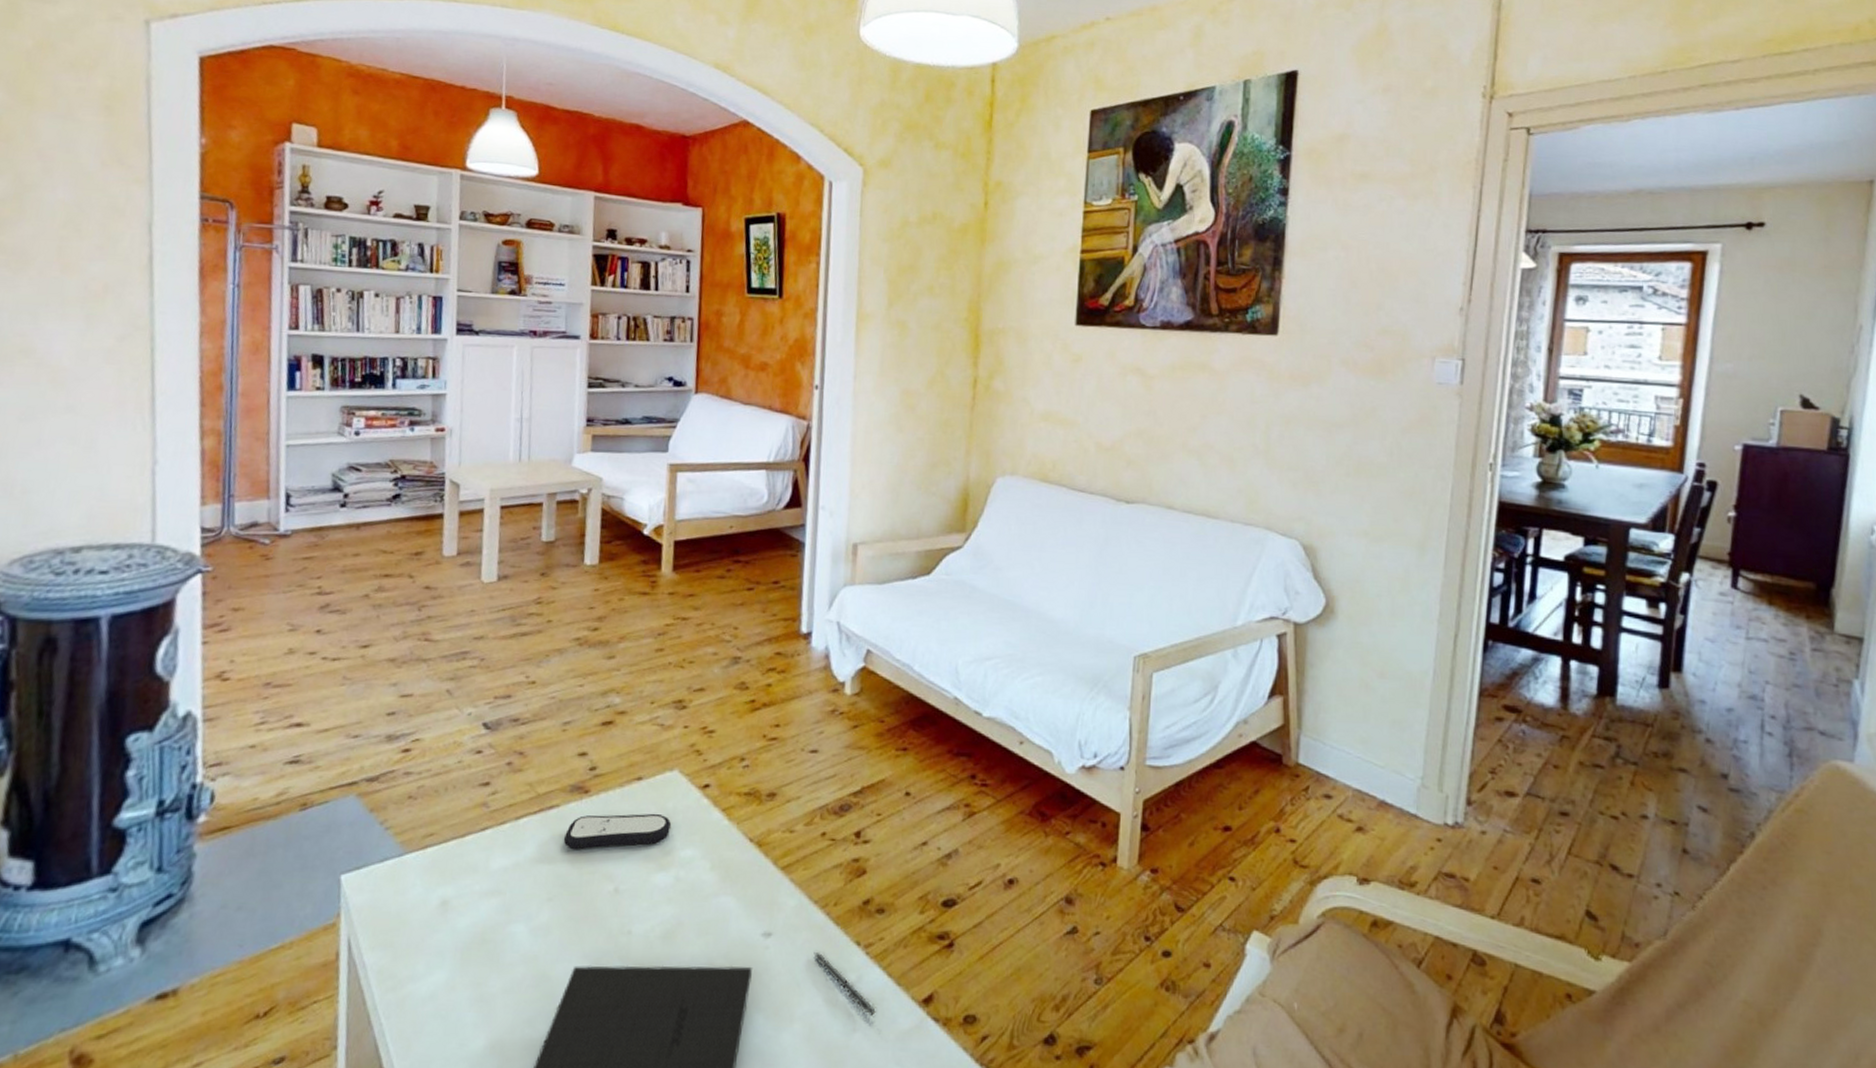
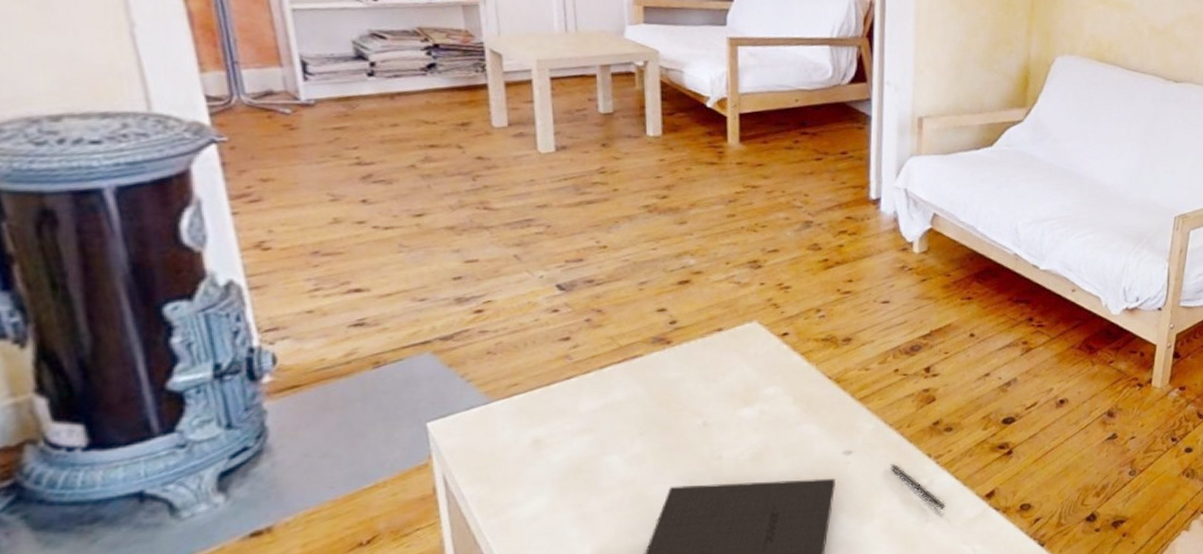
remote control: present [563,813,672,850] -> none [649,358,754,392]

